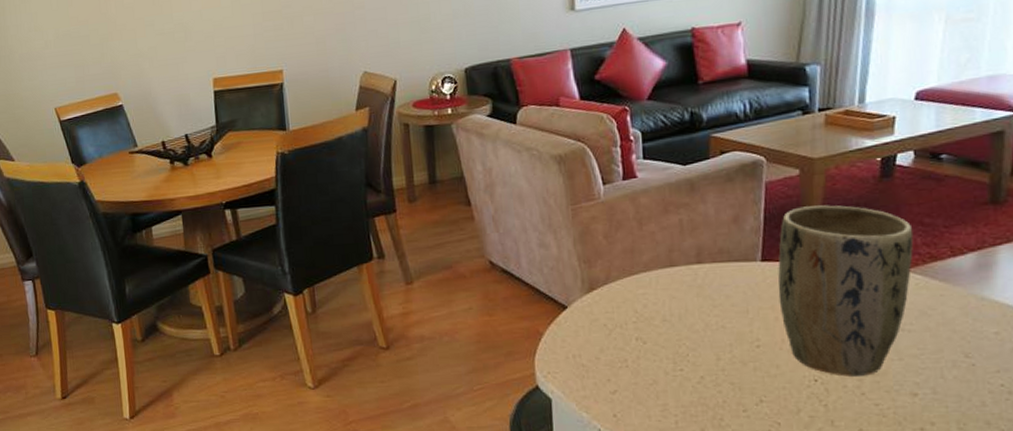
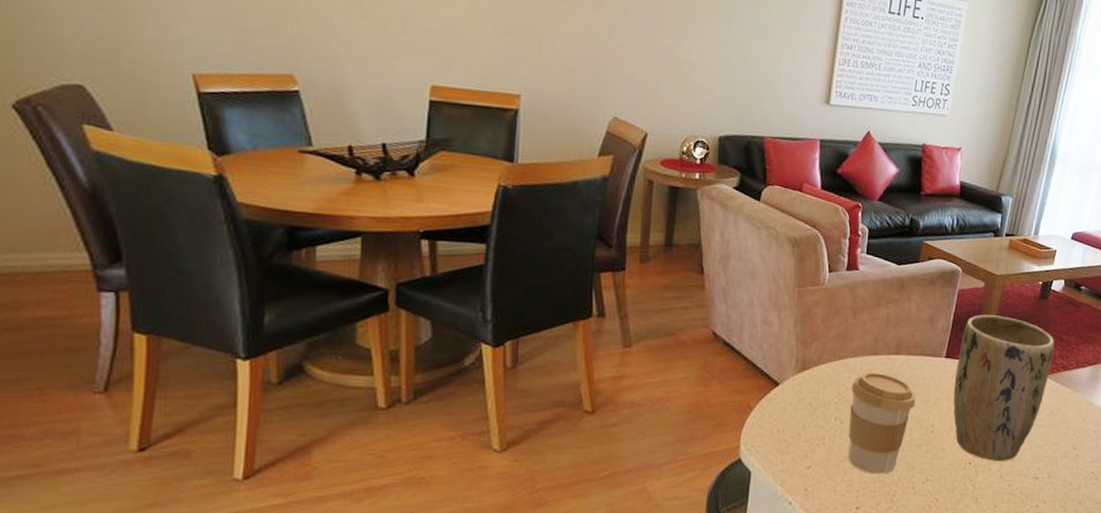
coffee cup: none [649,285,732,397] -> present [848,373,916,474]

